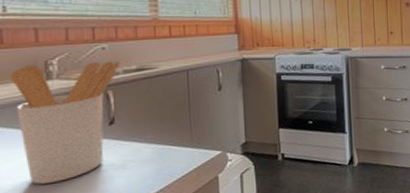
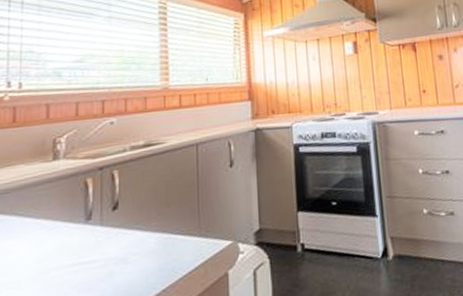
utensil holder: present [10,61,121,185] -> none [18,136,128,283]

